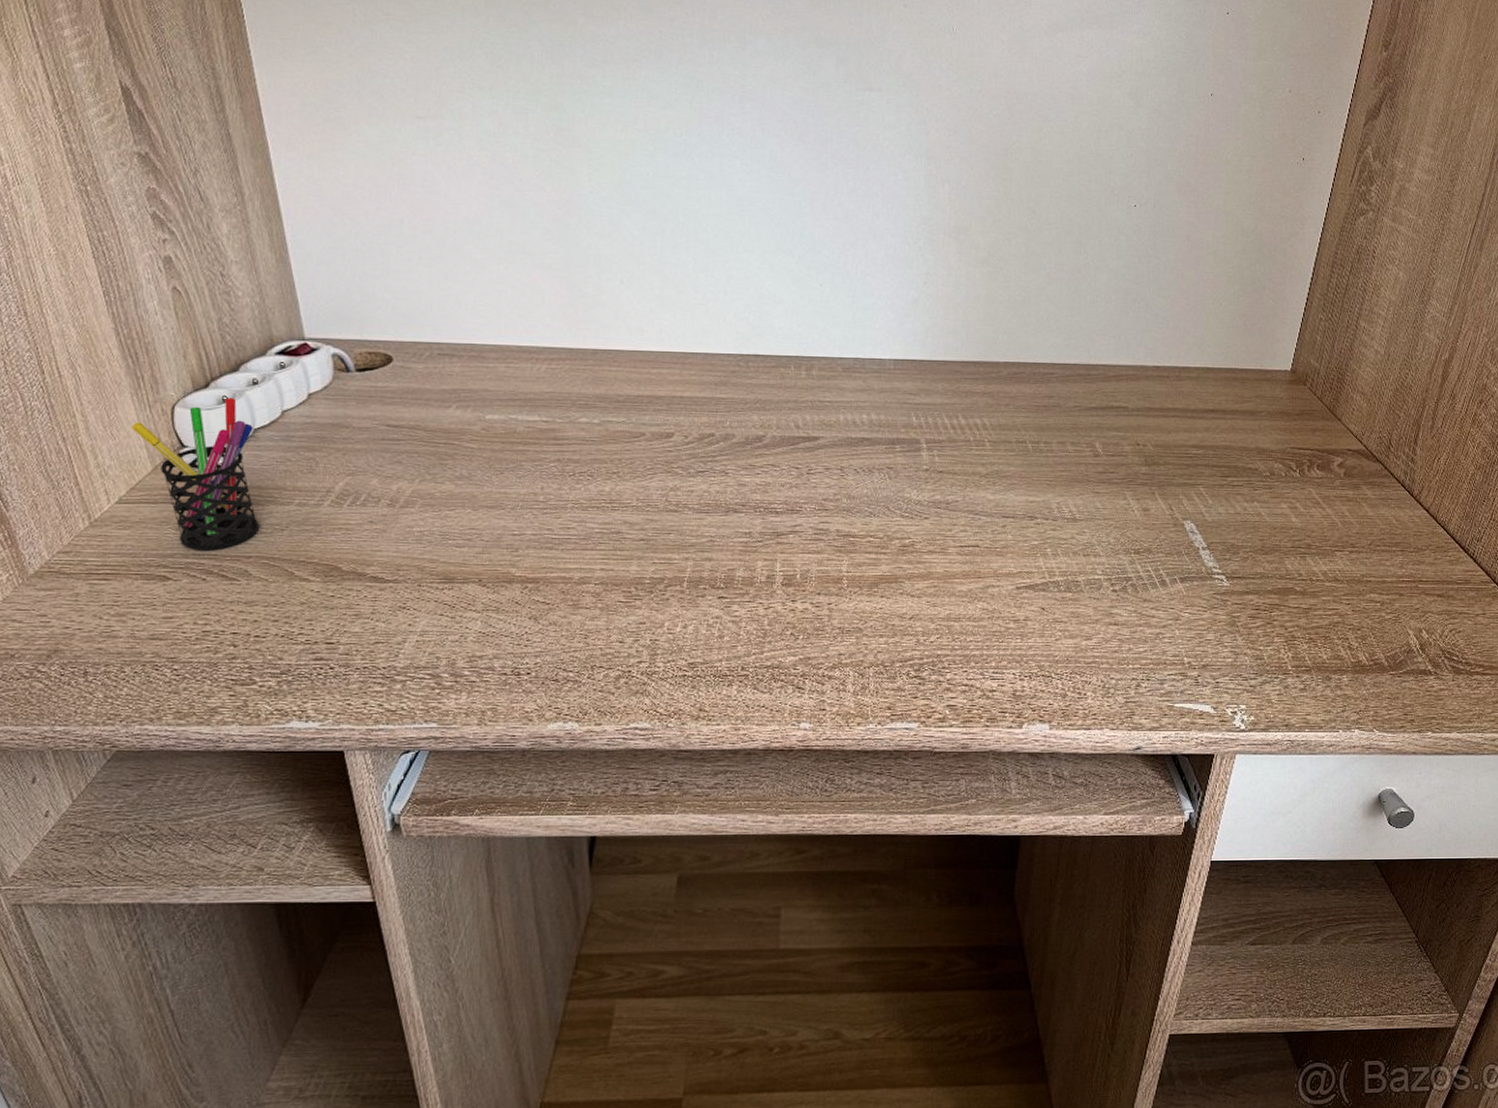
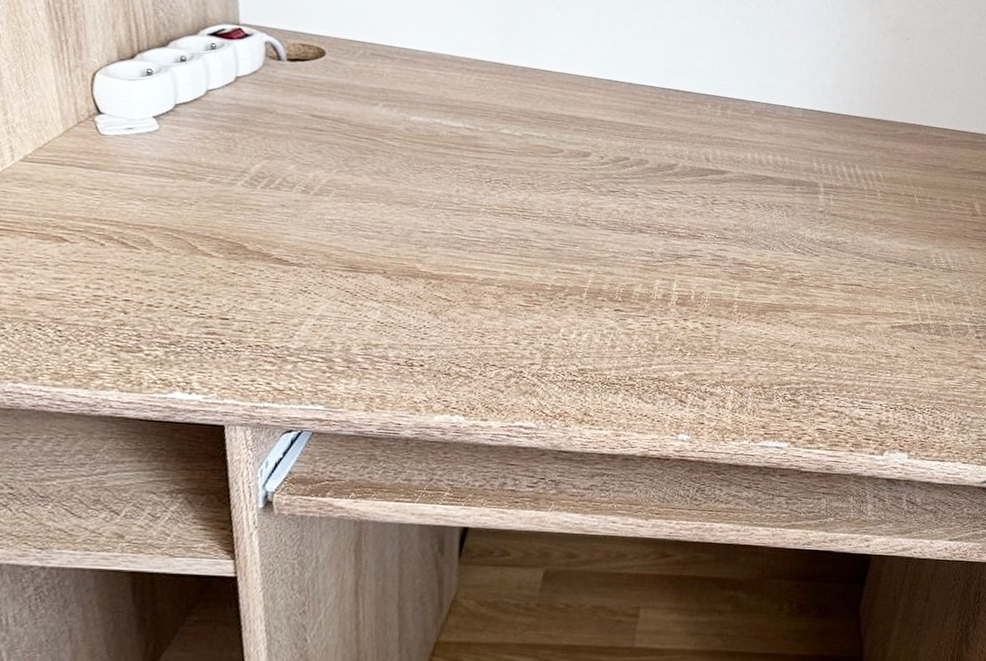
pen holder: present [131,398,259,551] -> none [47,71,175,217]

